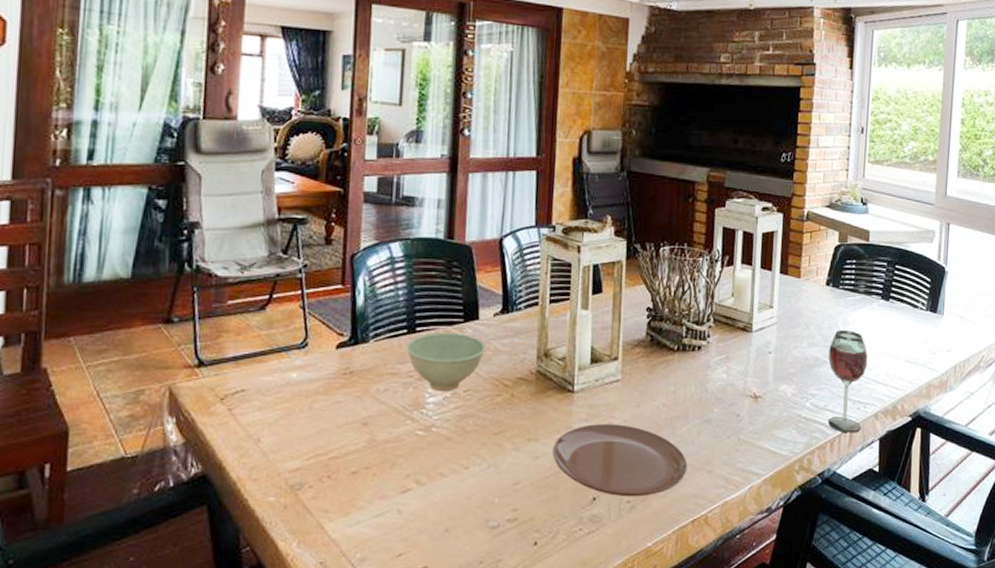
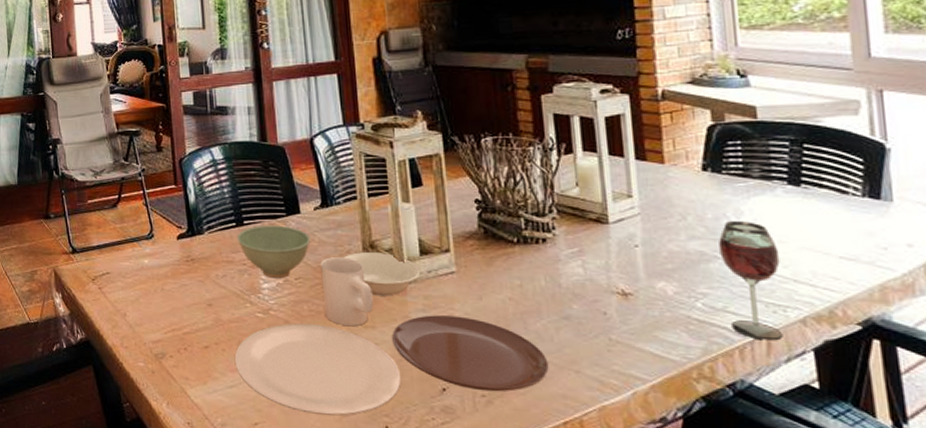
plate: none [385,439,557,537] -> present [234,323,402,416]
cup: none [489,367,540,440] -> present [320,257,373,327]
bowl: none [516,361,589,407] -> present [343,252,421,296]

